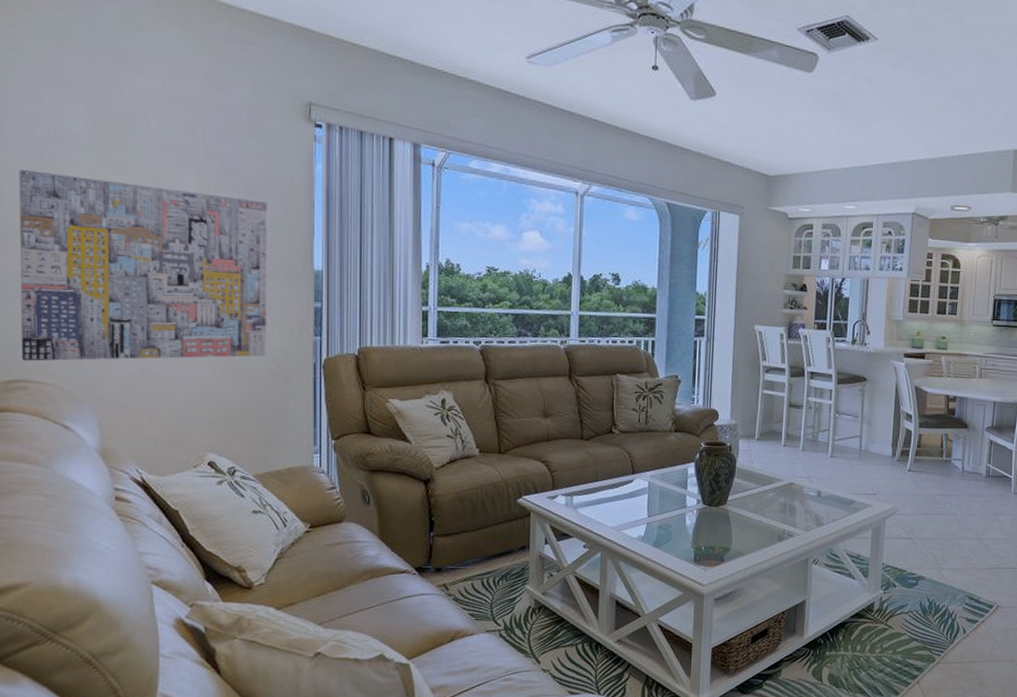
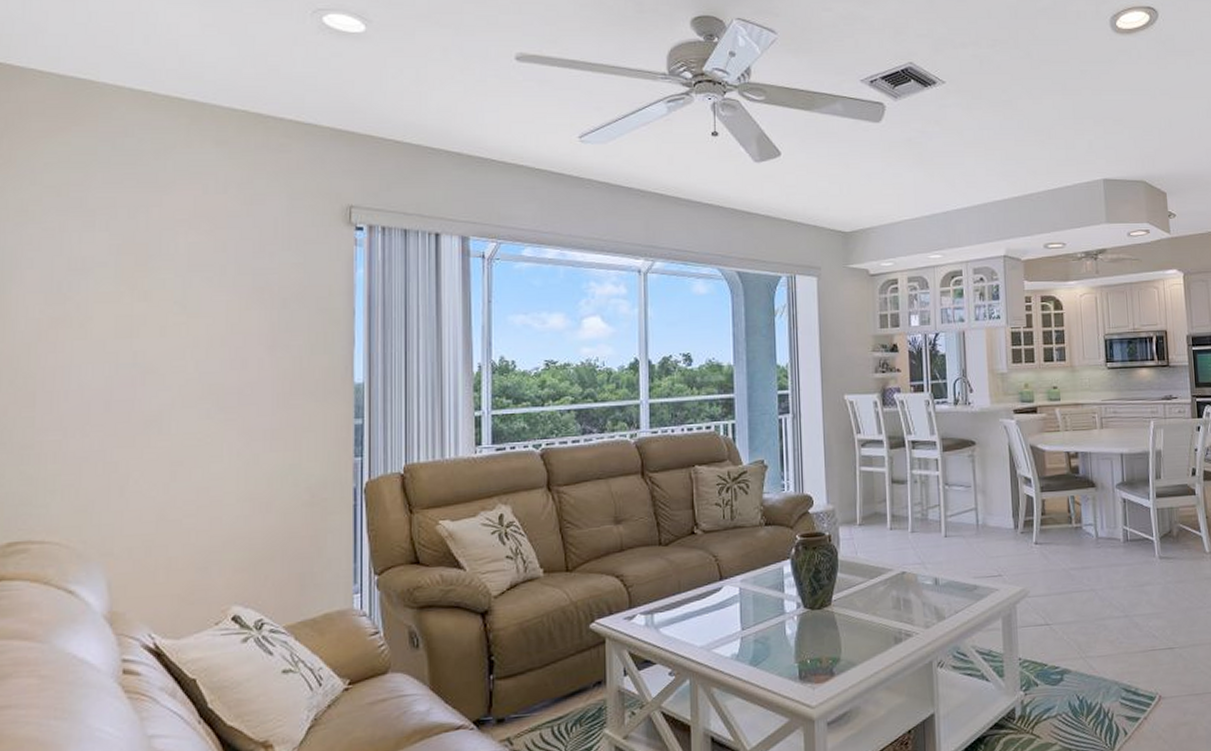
wall art: present [18,170,268,361] -> none [23,306,305,519]

